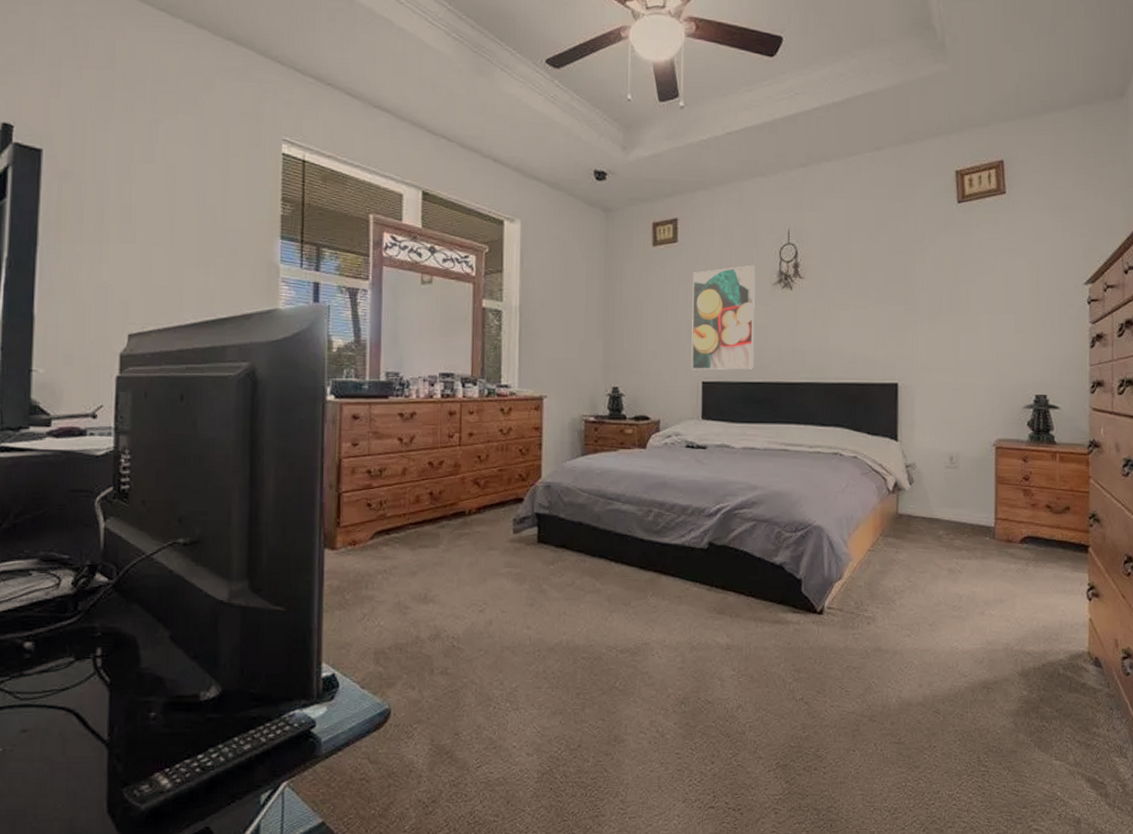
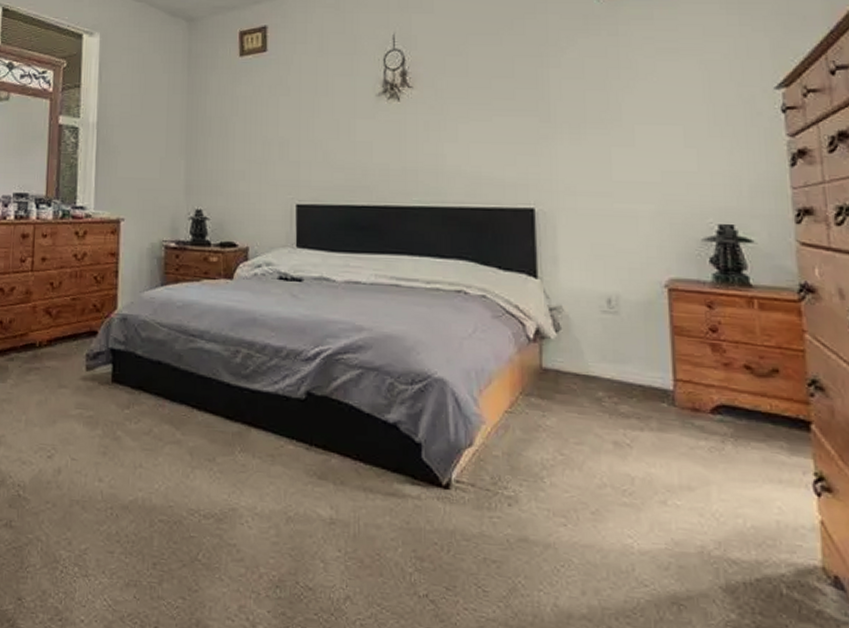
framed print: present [691,265,756,370] -> none [283,74,357,192]

